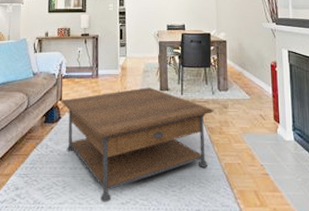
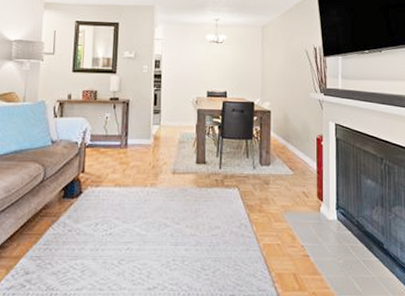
coffee table: present [61,87,214,202] -> none [83,160,254,288]

